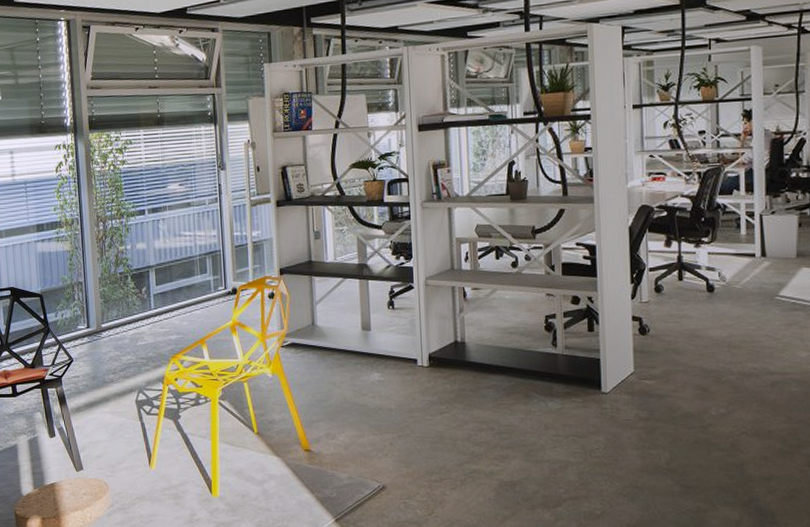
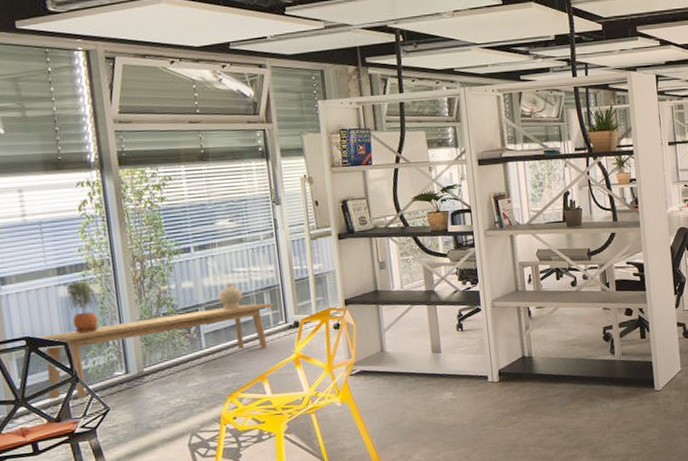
bench: none [21,268,215,348] -> present [39,302,274,399]
potted plant: none [43,239,69,288] -> present [66,282,100,334]
ceramic vessel: none [167,246,188,273] -> present [218,283,243,310]

